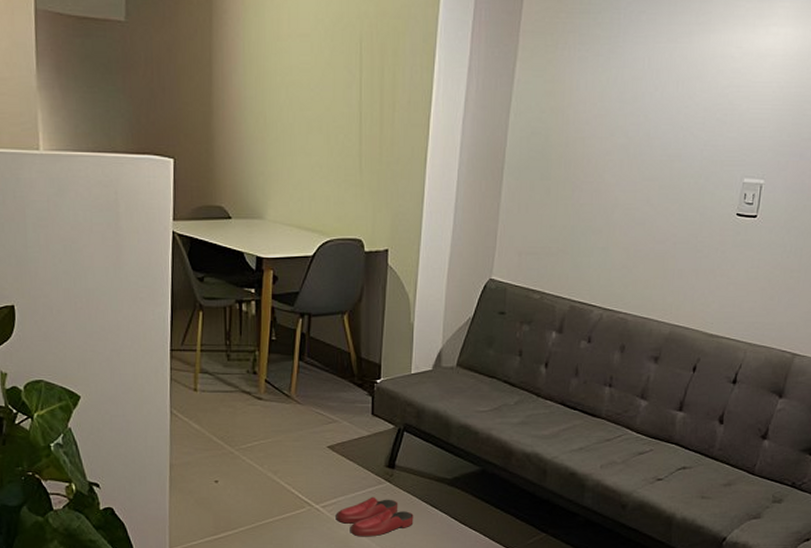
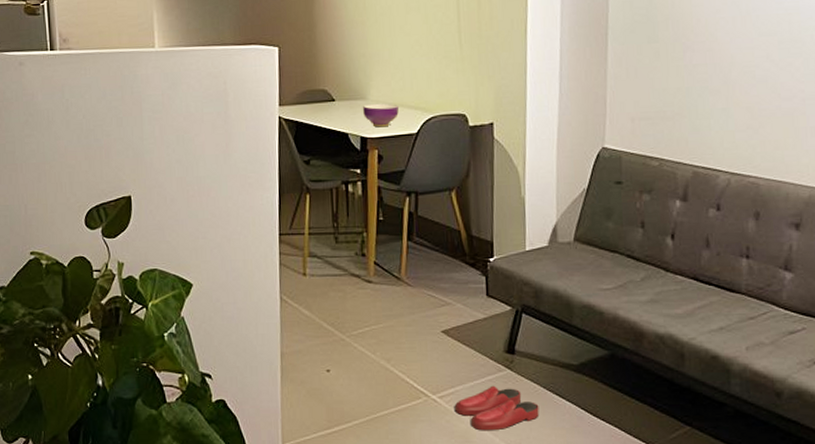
bowl: none [259,223,297,248] -> present [362,103,400,128]

